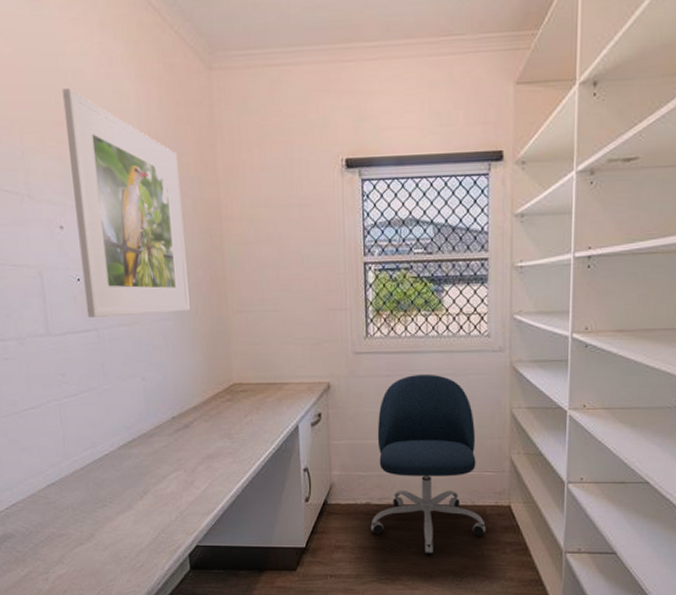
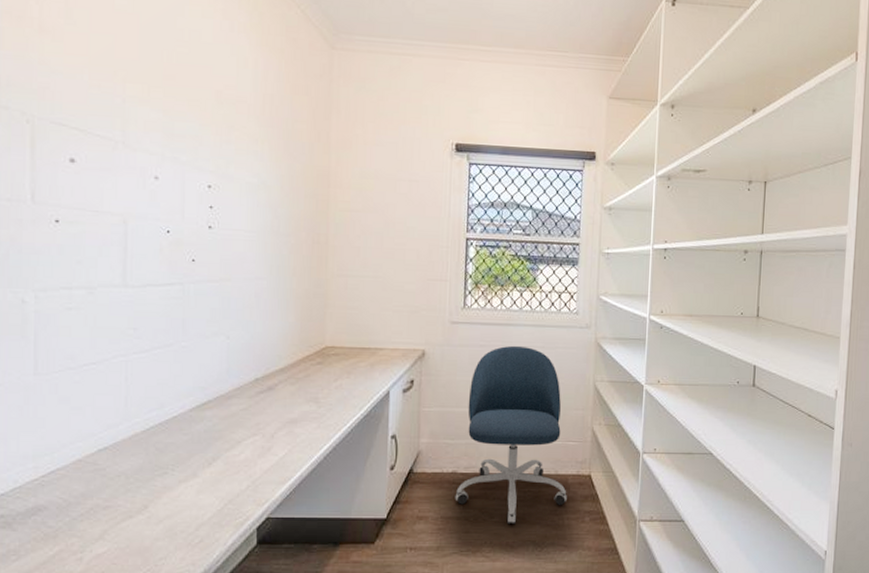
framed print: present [62,88,190,317] -> none [173,46,291,272]

